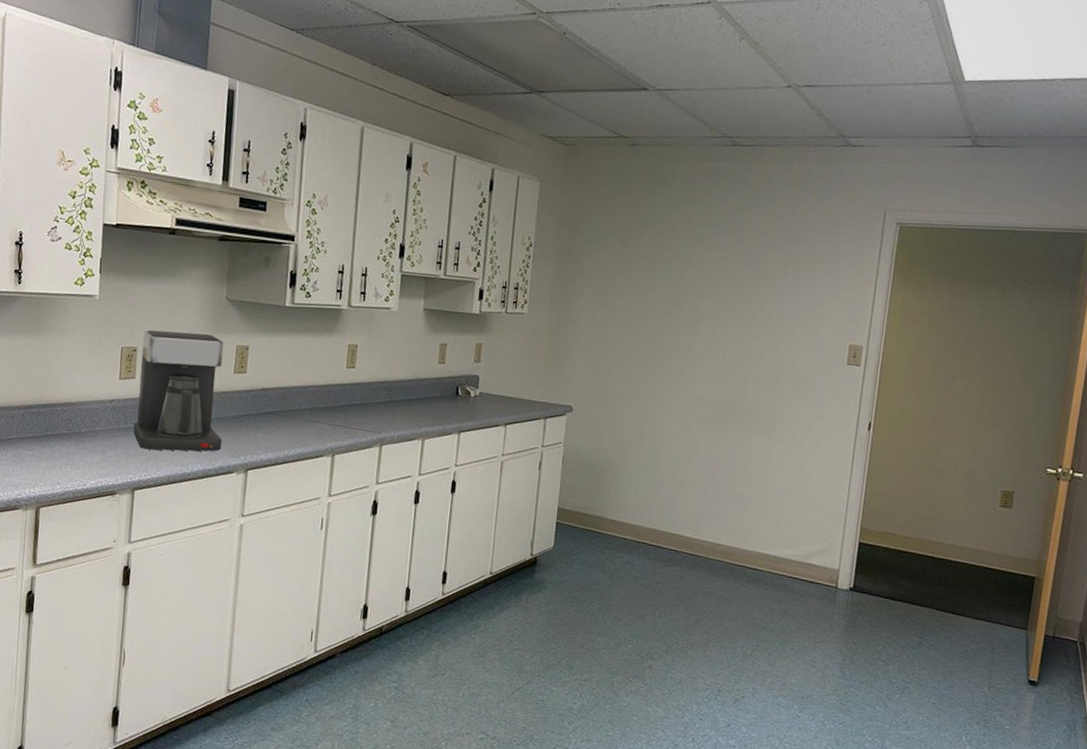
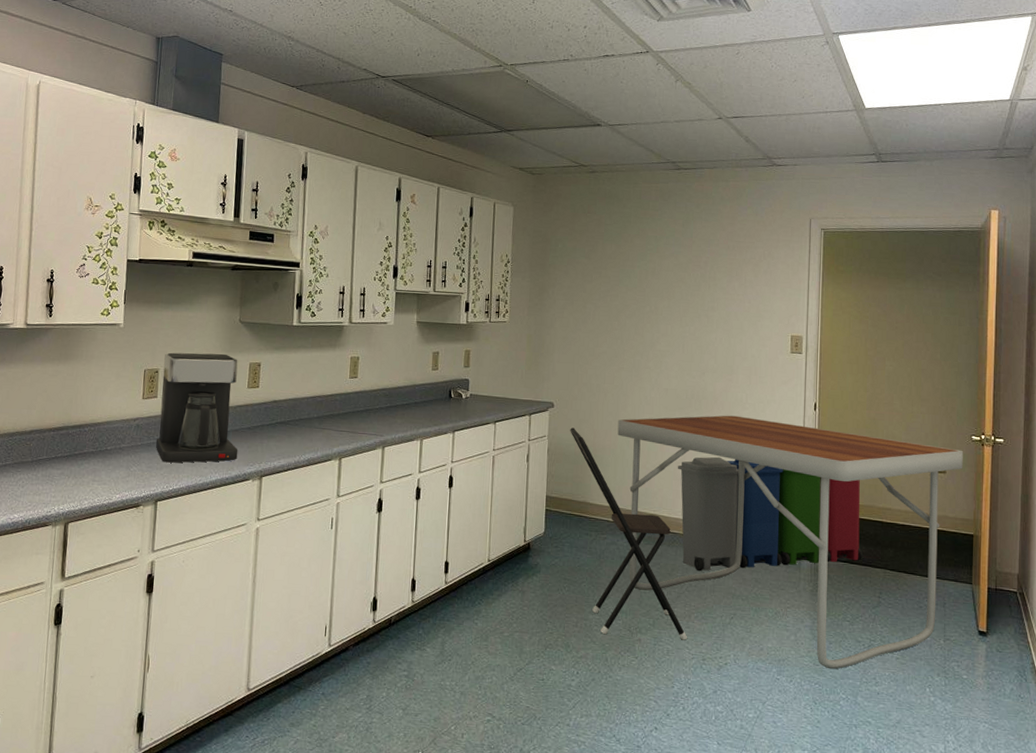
folding chair: none [589,435,704,670] -> present [570,427,688,640]
folding table: none [642,428,1035,711] -> present [617,415,963,670]
recycling bin: none [704,475,912,599] -> present [677,456,863,572]

